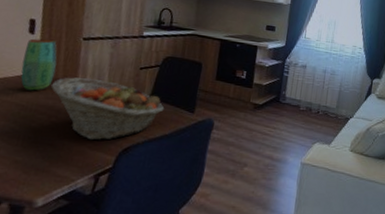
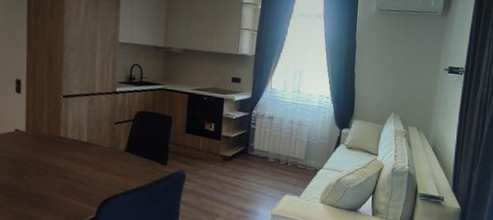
vase: present [21,38,57,91] -> none [11,97,42,146]
fruit basket: present [50,77,165,141] -> none [37,133,139,192]

